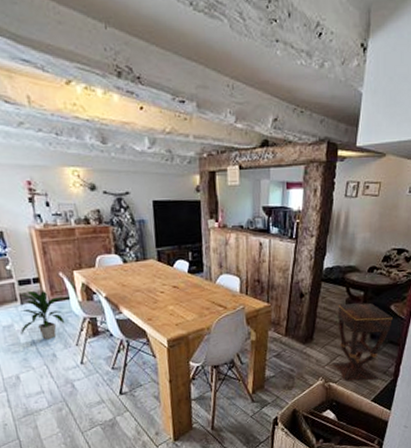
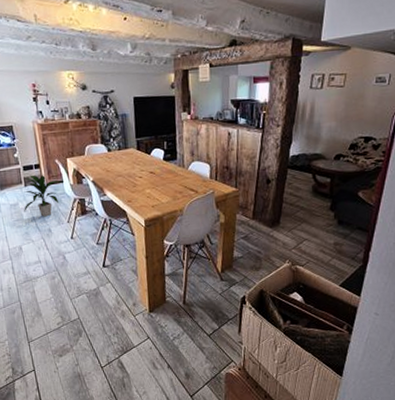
side table: present [333,303,393,382] -> none [300,189,361,266]

